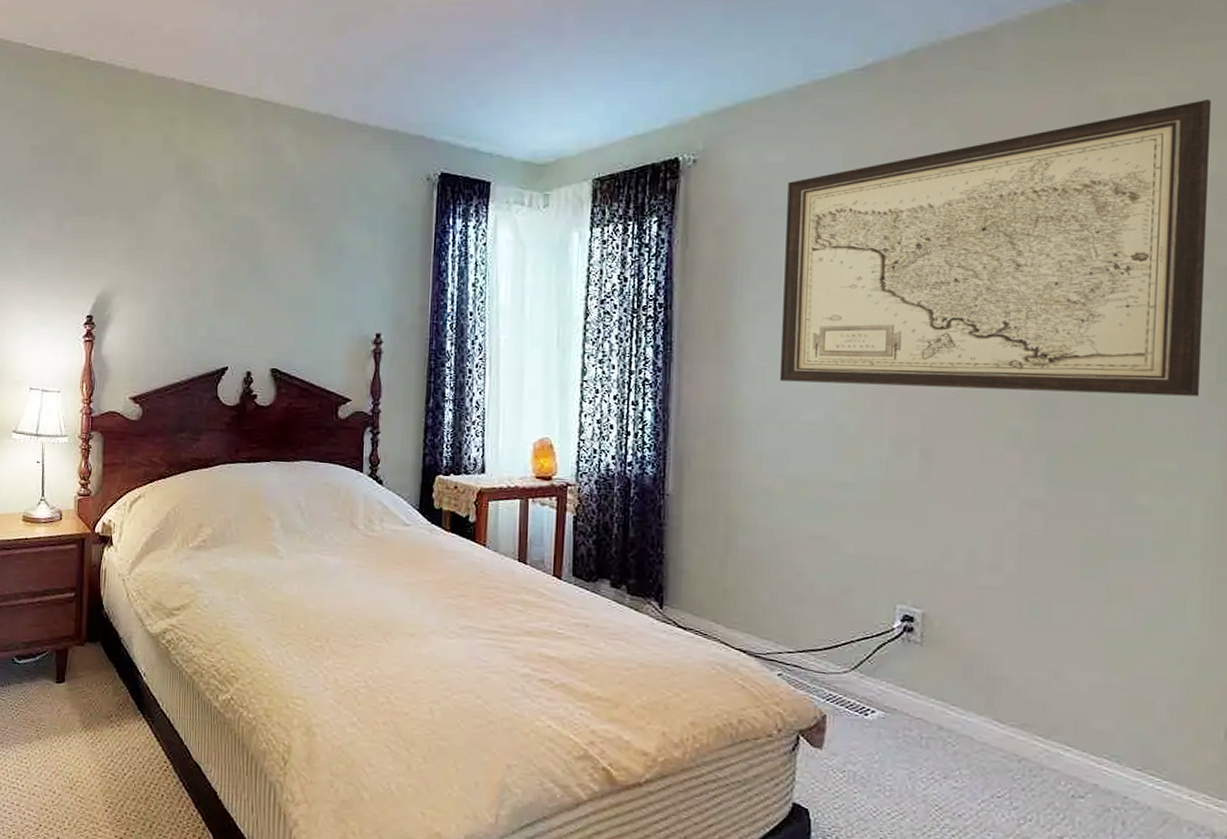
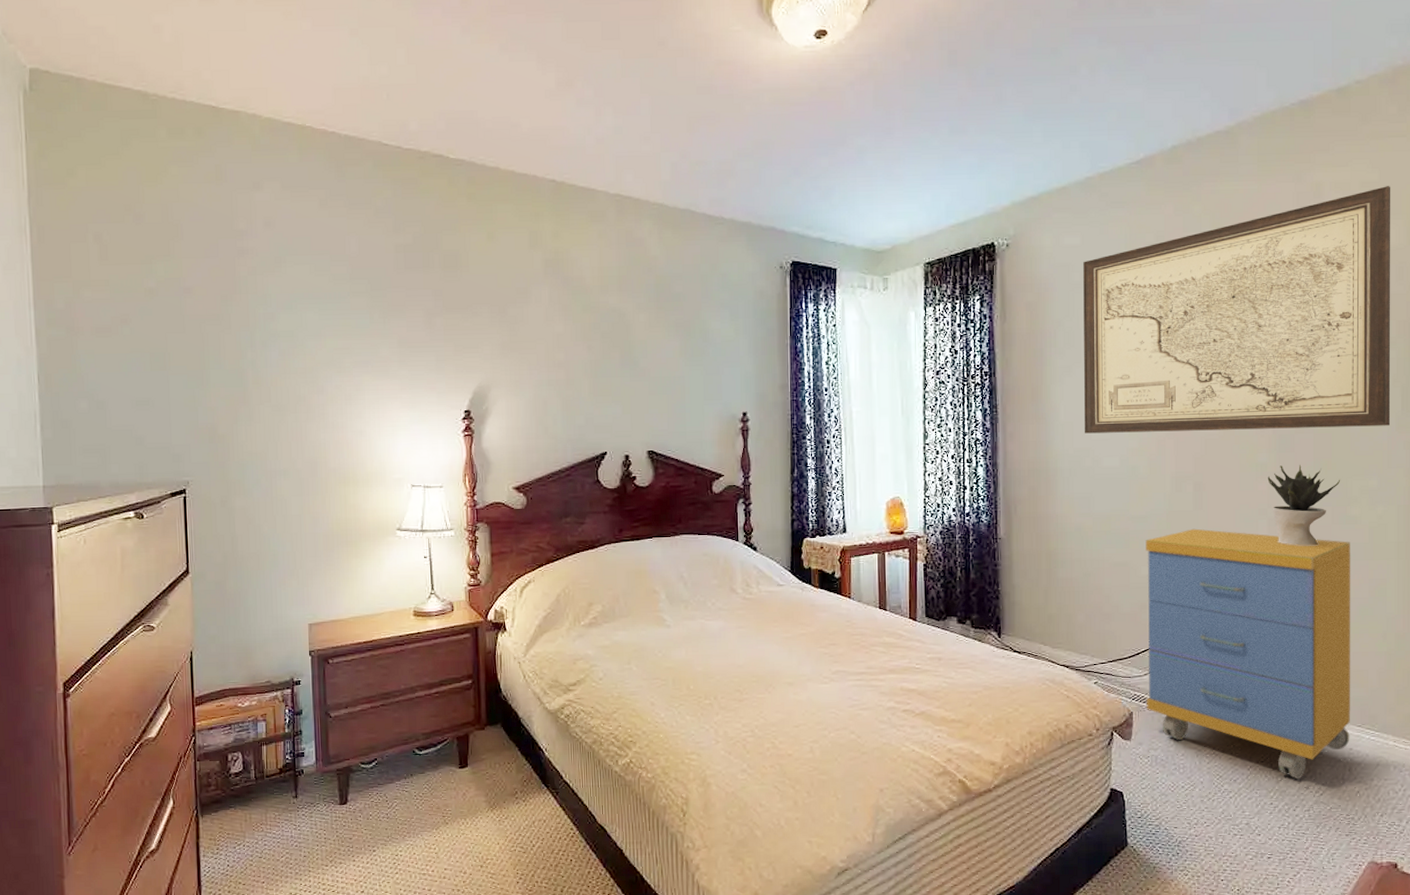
storage cabinet: none [845,503,1136,826] -> present [1146,528,1351,780]
potted plant: none [1021,436,1125,538] -> present [1267,465,1341,546]

